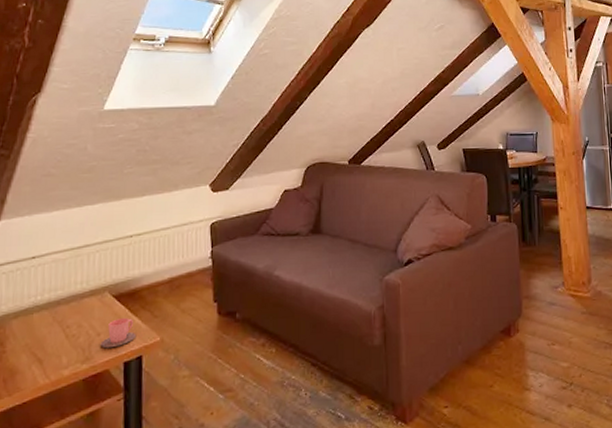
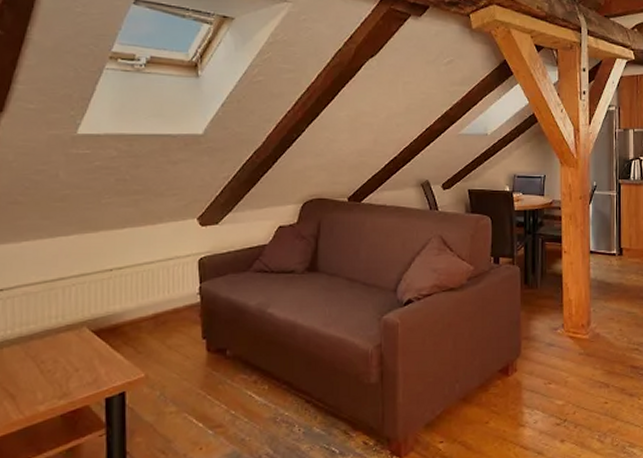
cup: present [100,318,135,349] -> none [79,354,117,384]

